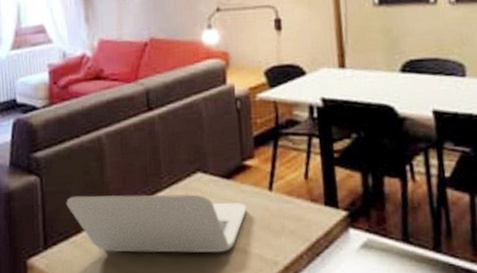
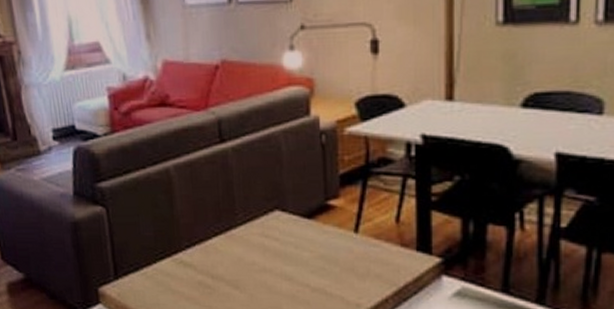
laptop: present [66,194,247,254] -> none [135,228,329,292]

